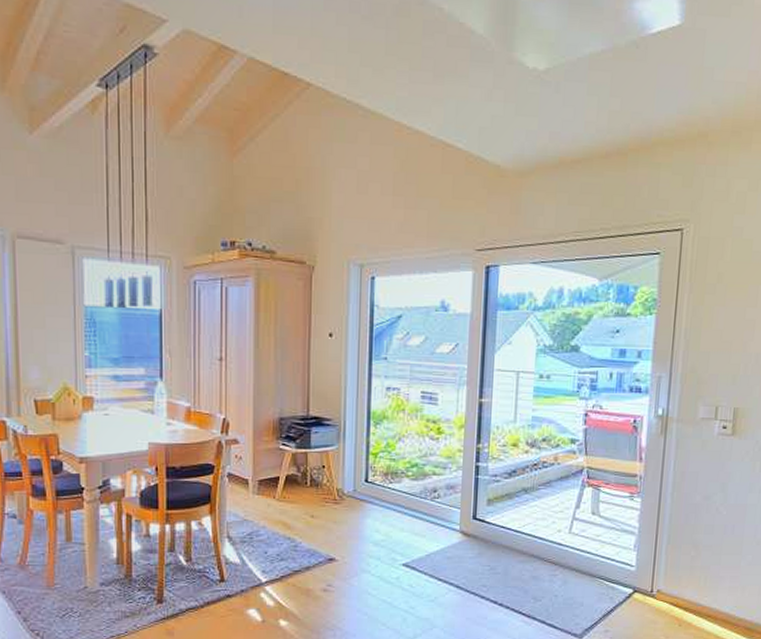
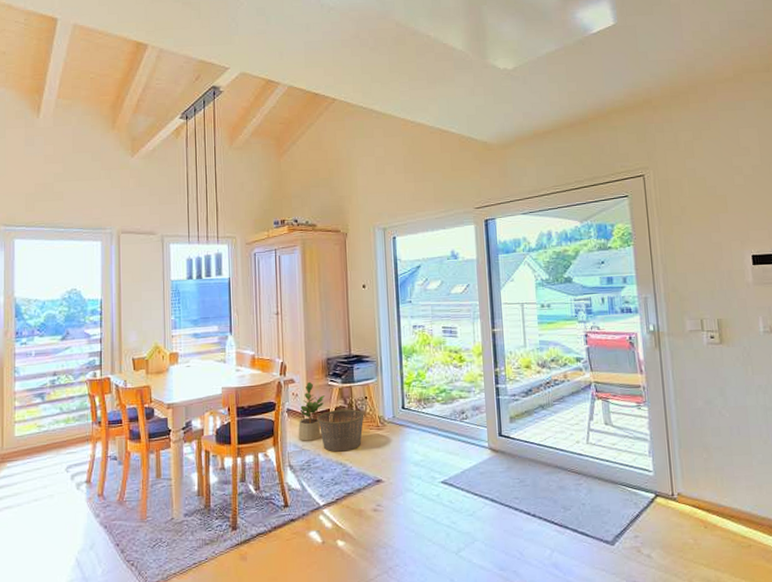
potted plant: none [240,443,275,511] -> present [298,381,326,441]
basket: none [263,478,322,525] -> present [317,409,365,452]

